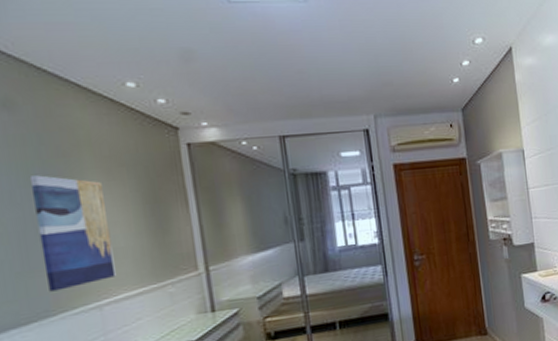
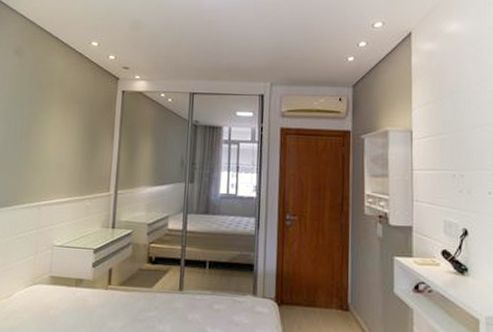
wall art: present [29,175,116,292] -> none [12,102,61,188]

